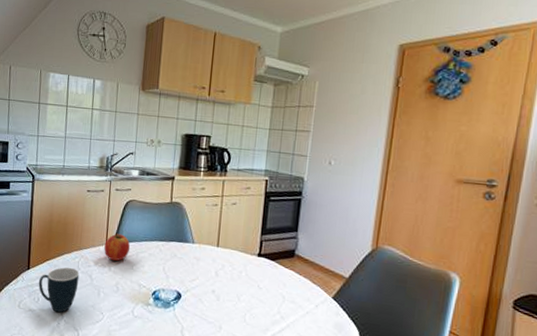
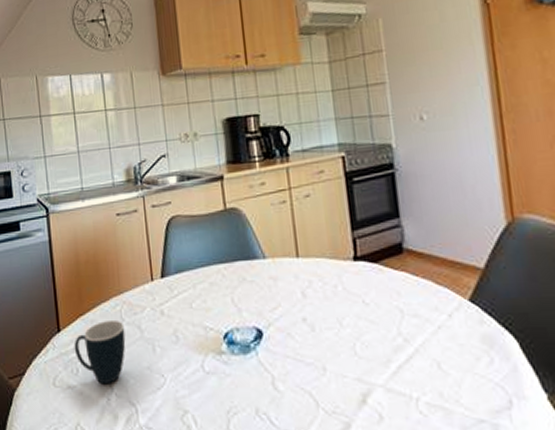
apple: present [104,232,130,262] -> none [150,262,183,302]

